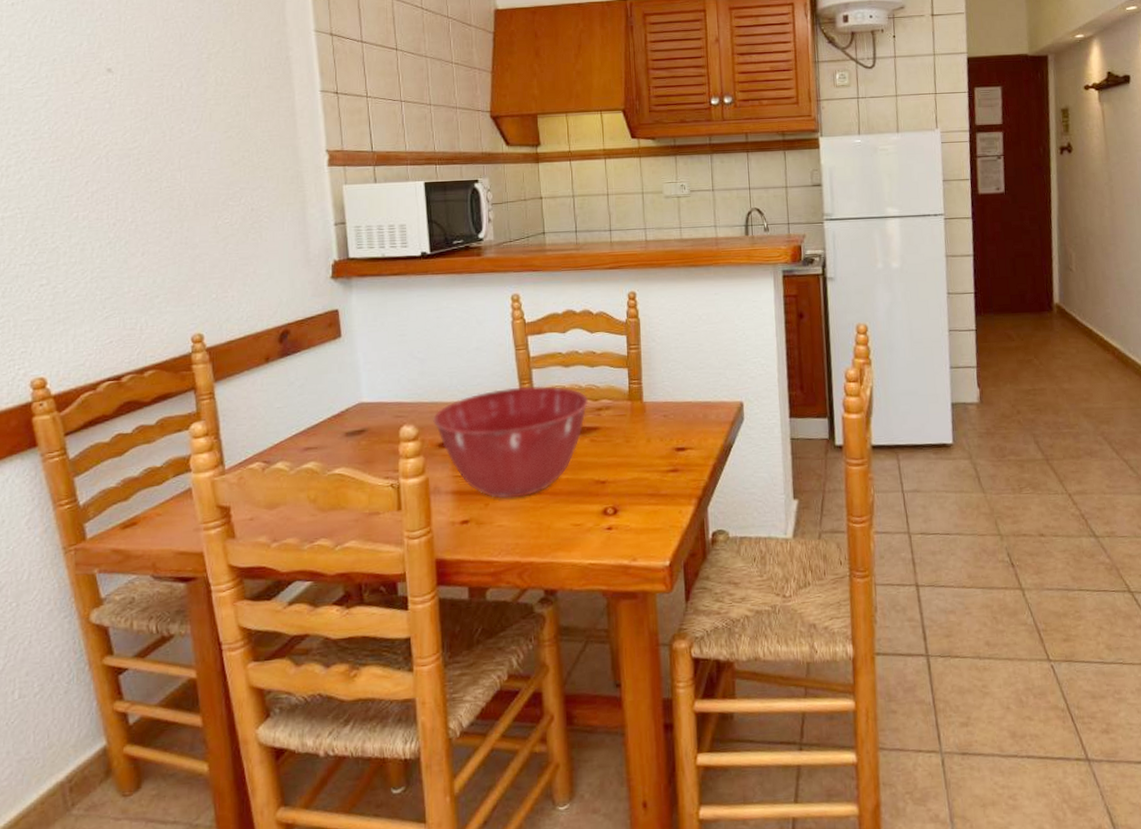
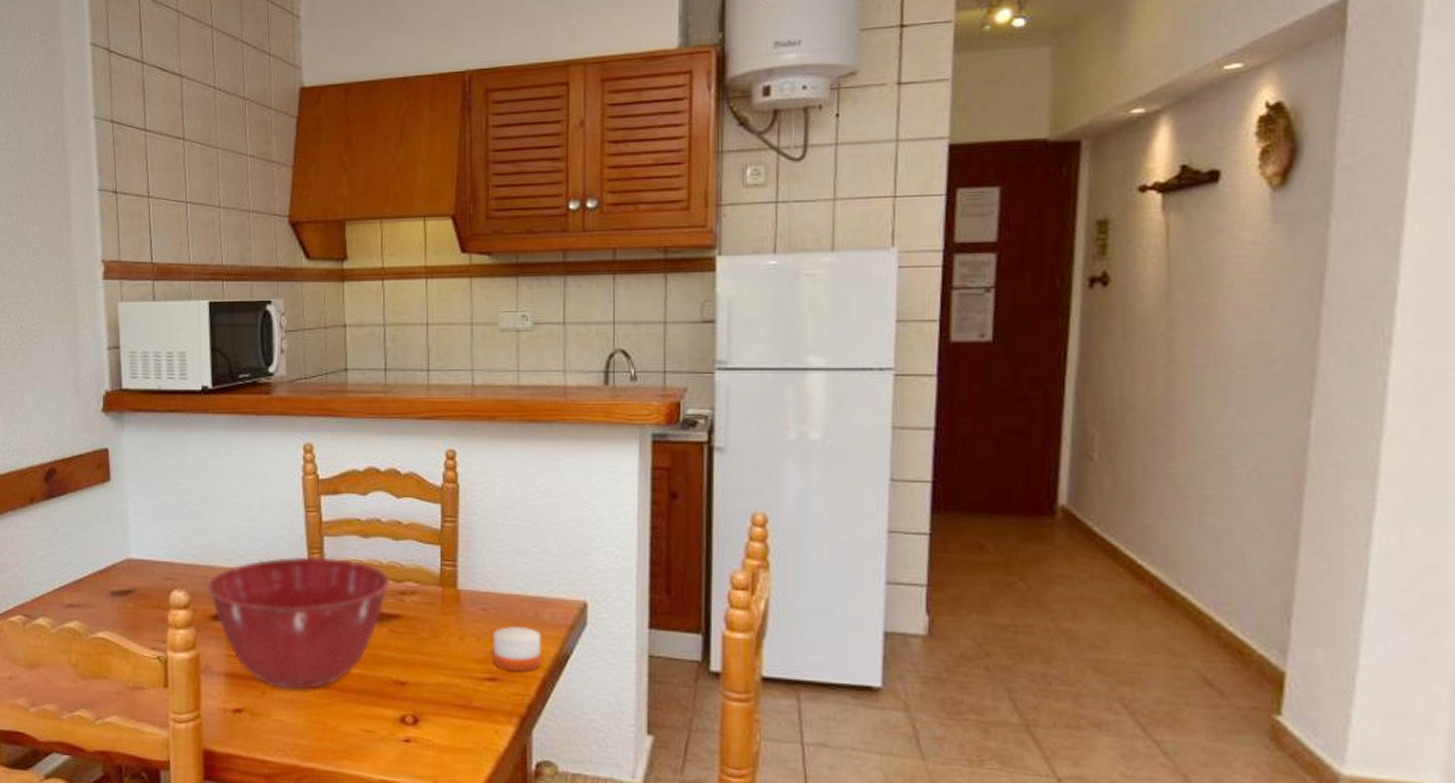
candle: none [673,426,712,463] -> present [493,627,542,673]

